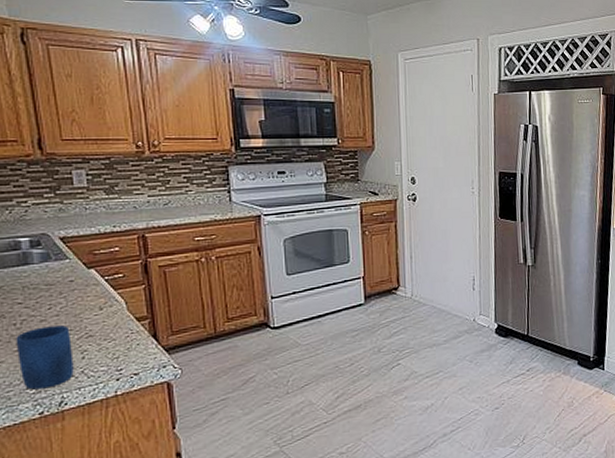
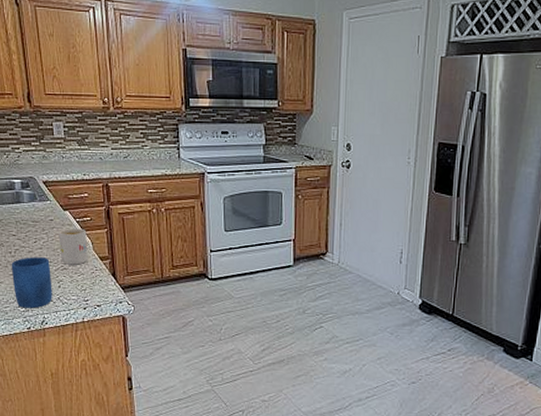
mug: none [81,287,121,331] -> present [58,228,88,265]

